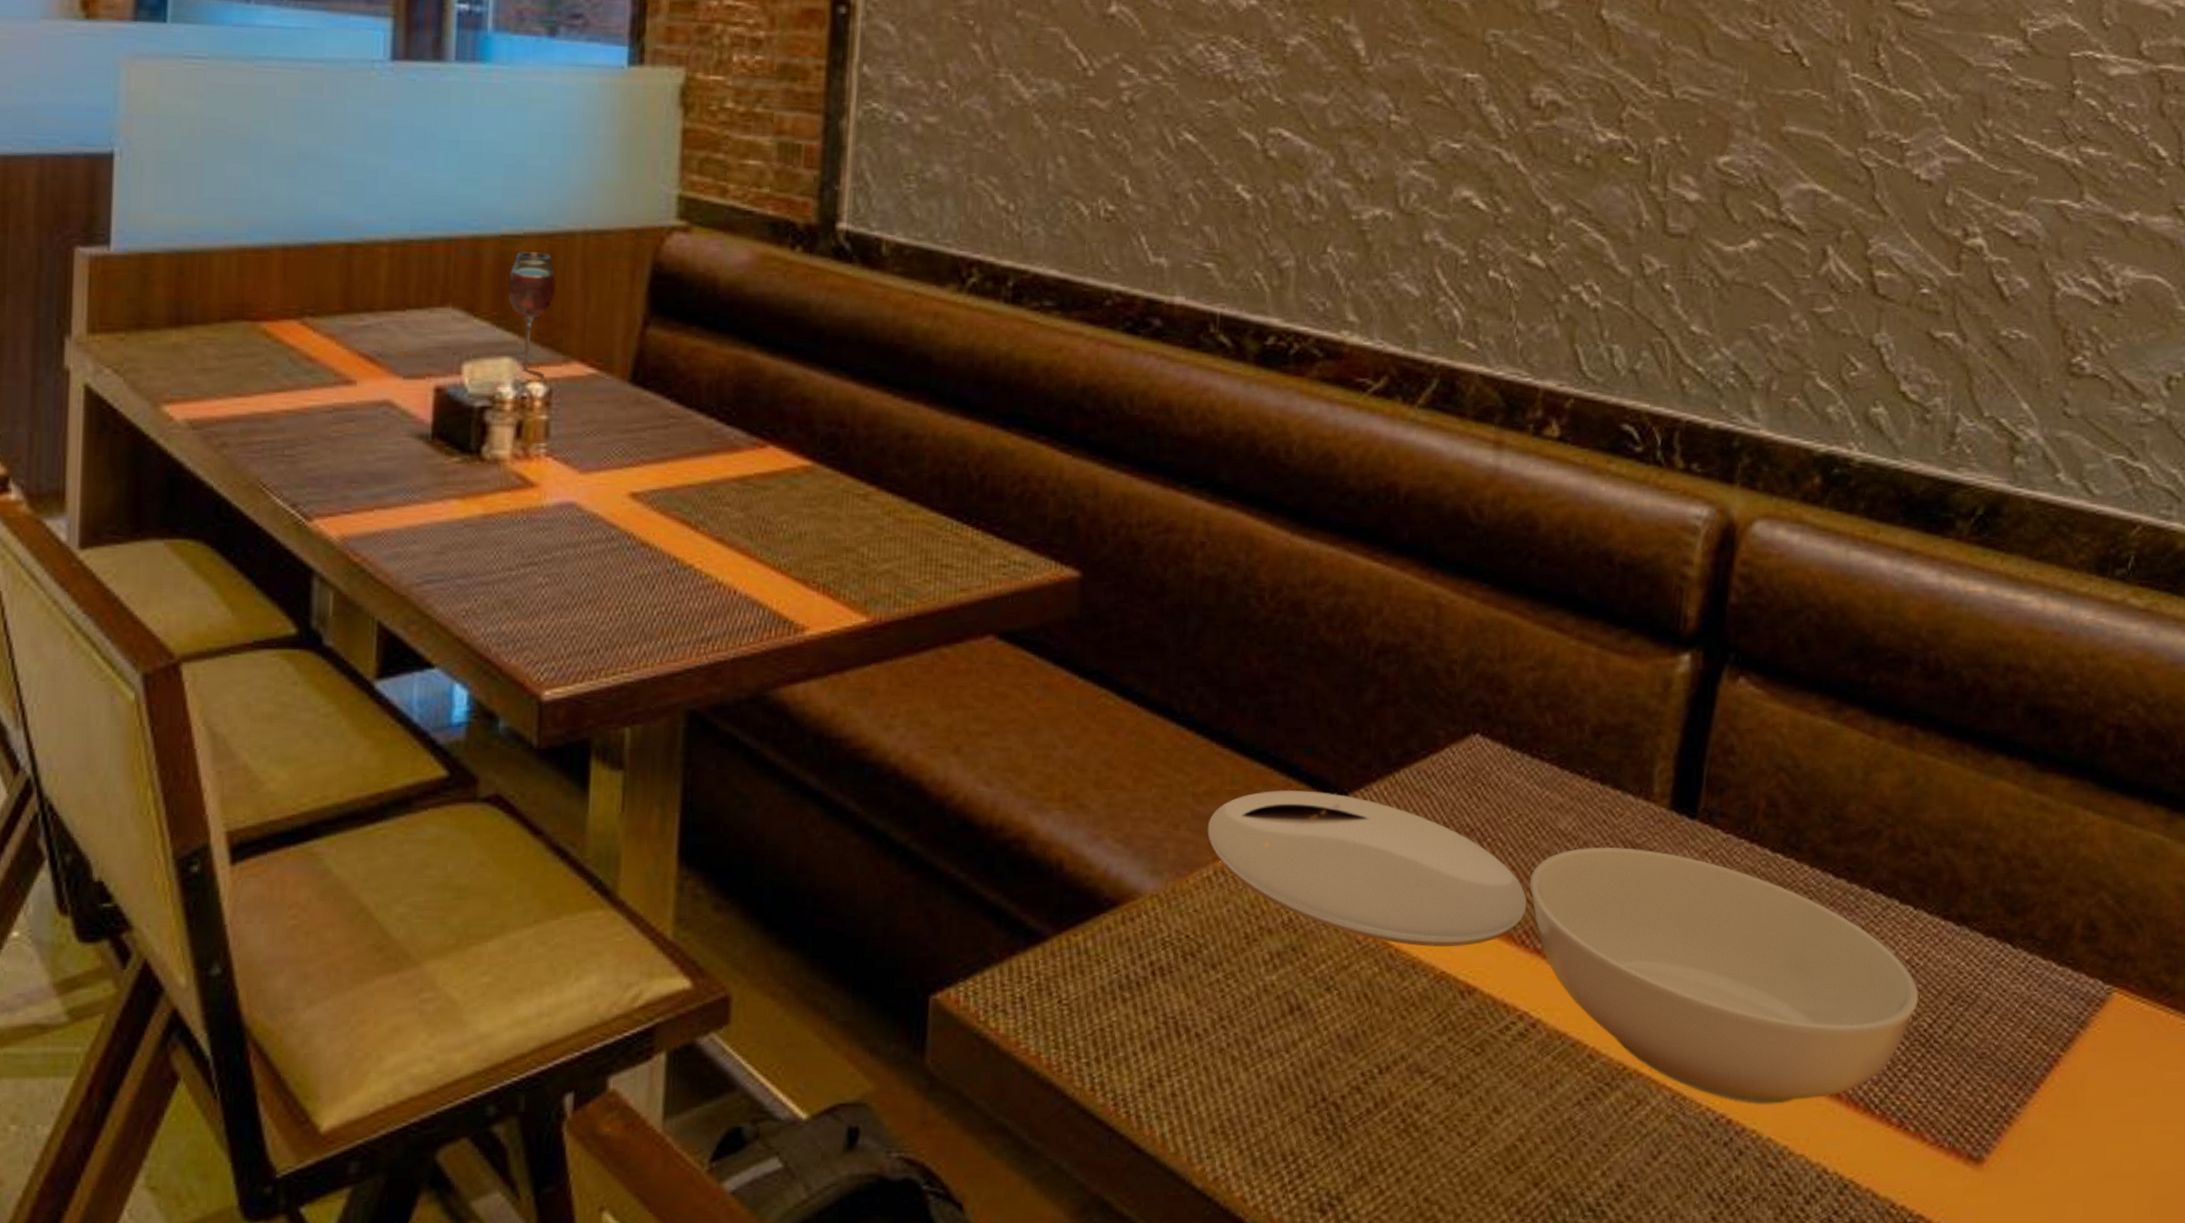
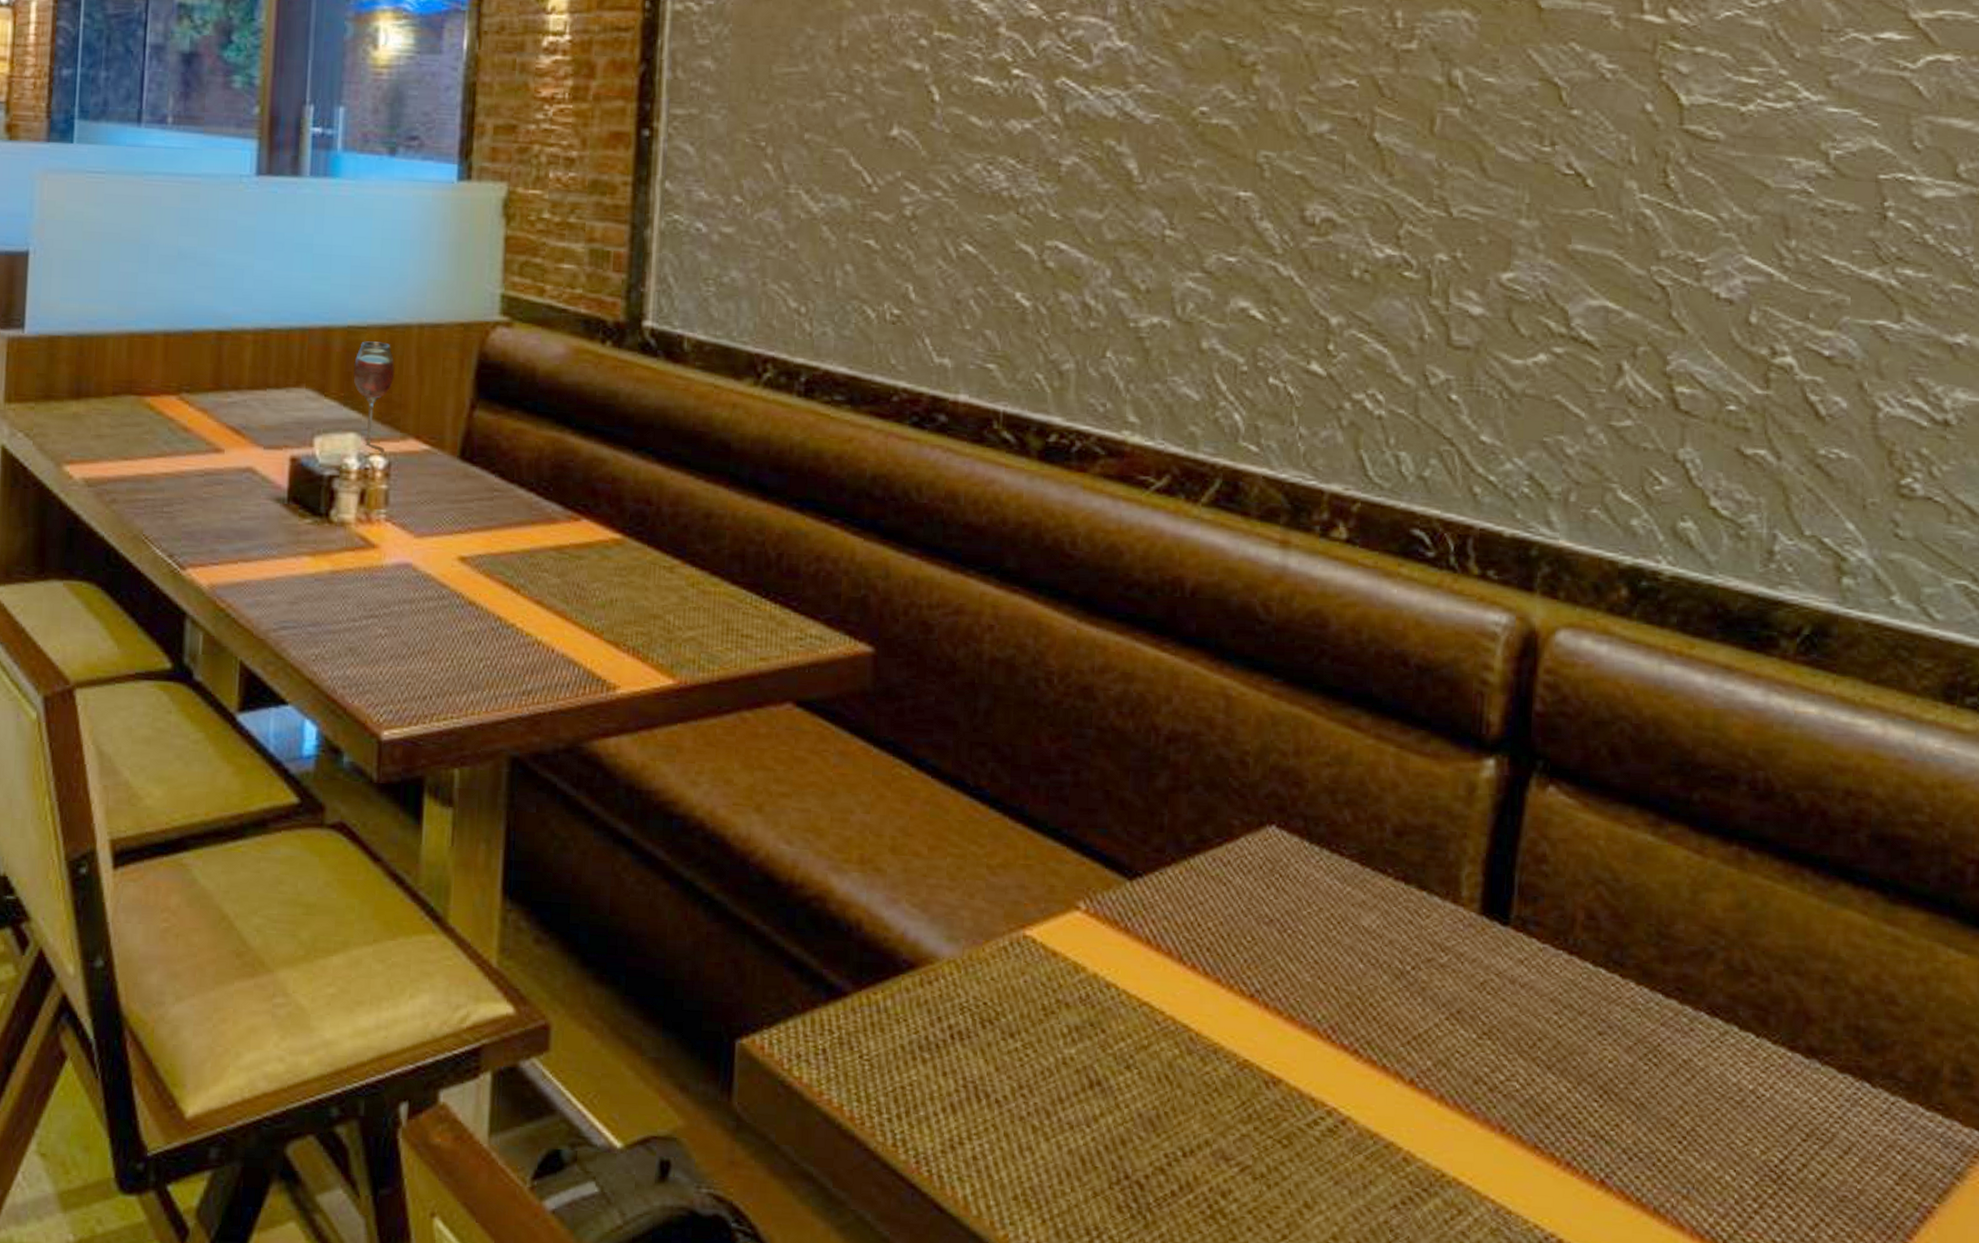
plate: present [1207,790,1527,947] -> none [1002,867,1332,1036]
bowl: present [1530,848,1919,1104] -> none [1334,946,1767,1229]

